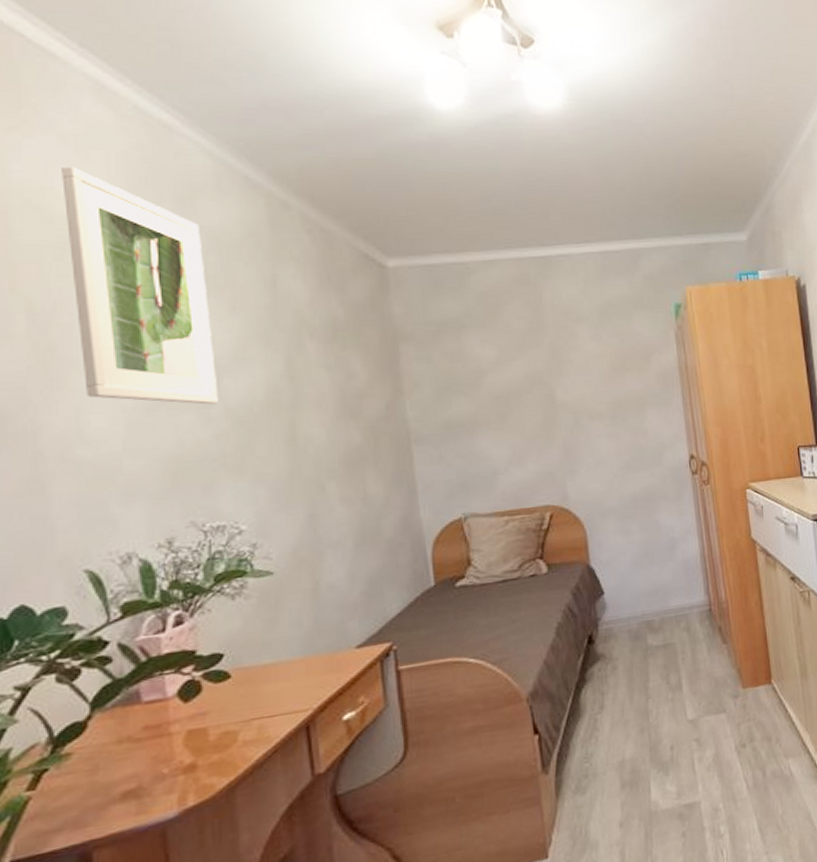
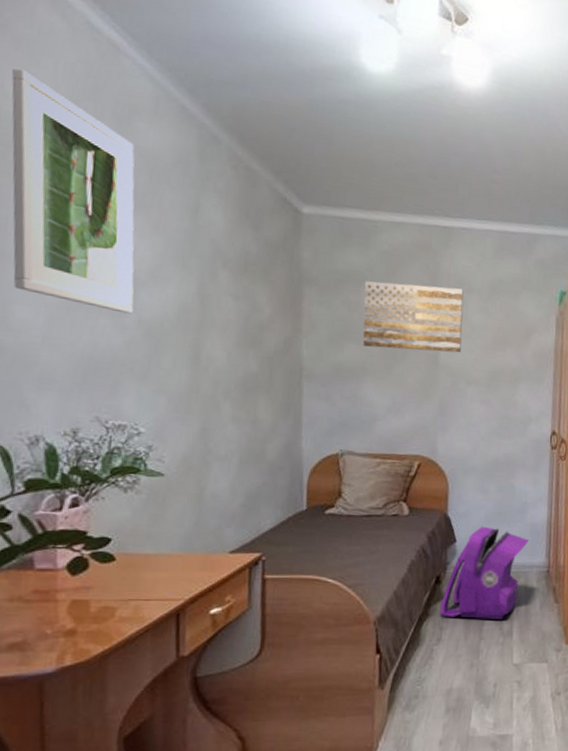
wall art: none [464,319,578,397] -> present [363,281,464,353]
backpack: none [597,571,685,680] -> present [439,526,530,621]

